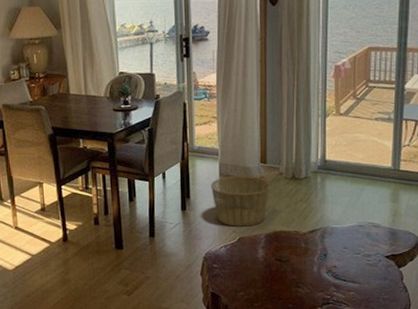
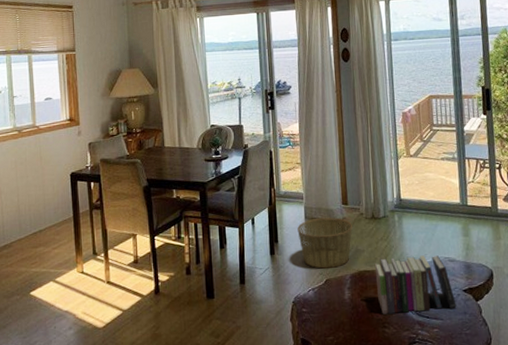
books: none [293,219,377,275] -> present [375,255,457,314]

